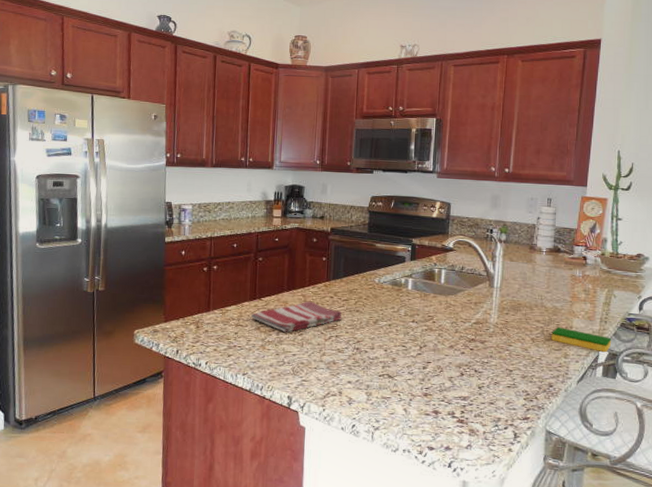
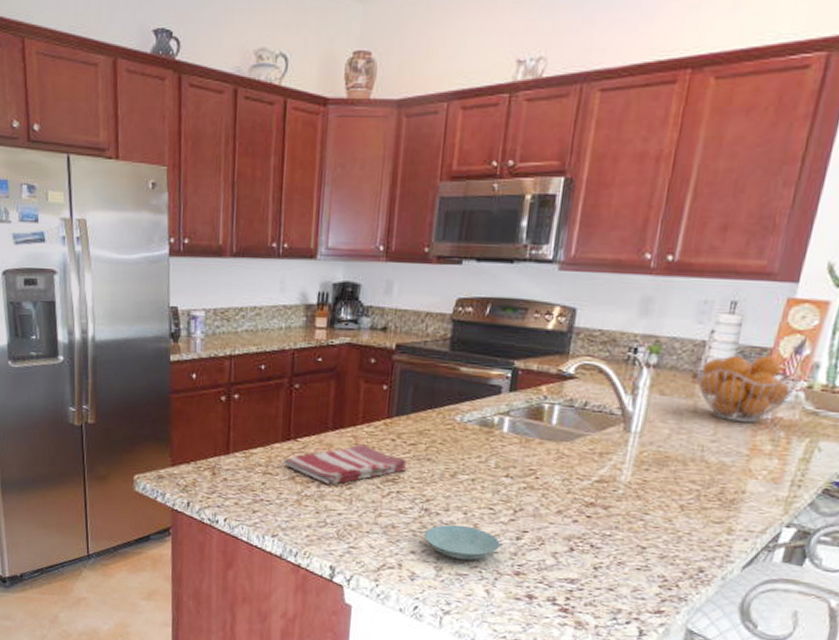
saucer: none [357,359,412,387] -> present [424,524,500,561]
fruit basket: none [531,234,597,279] -> present [696,355,802,422]
dish sponge: present [551,327,612,353] -> none [710,491,806,530]

